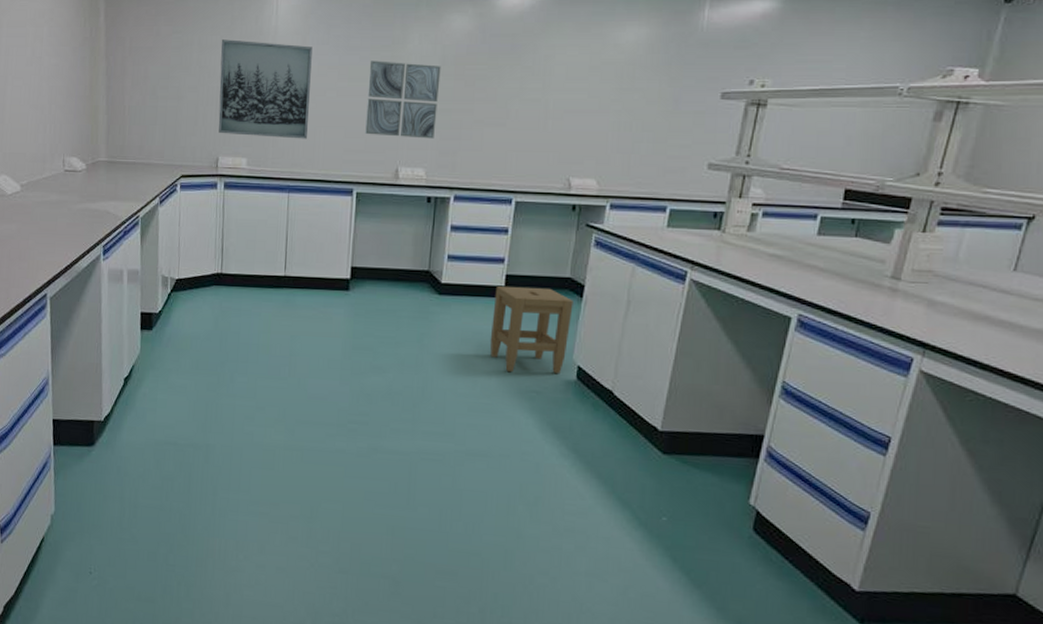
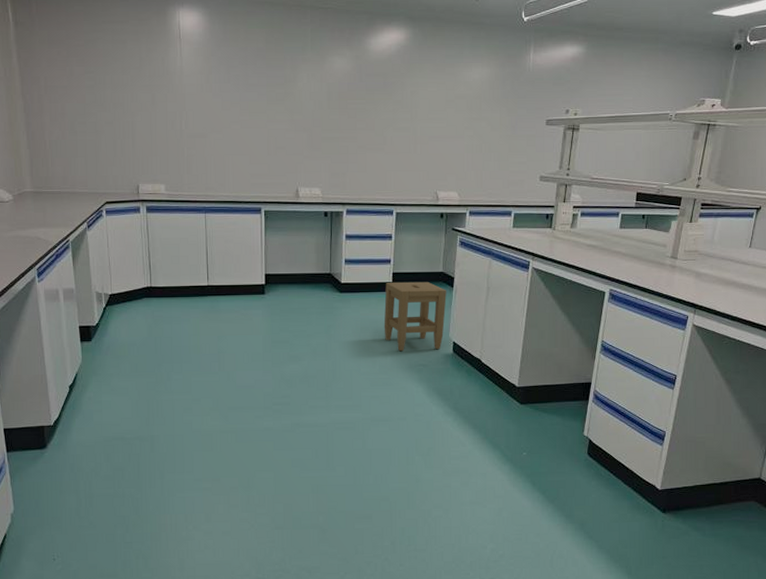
wall art: present [218,39,313,139] -> none [132,79,217,166]
wall art: present [365,60,441,139] -> none [267,97,328,163]

